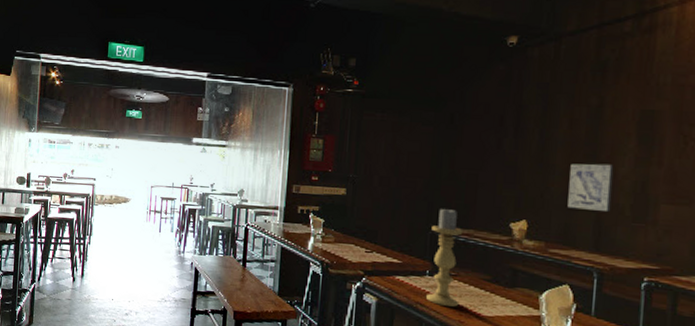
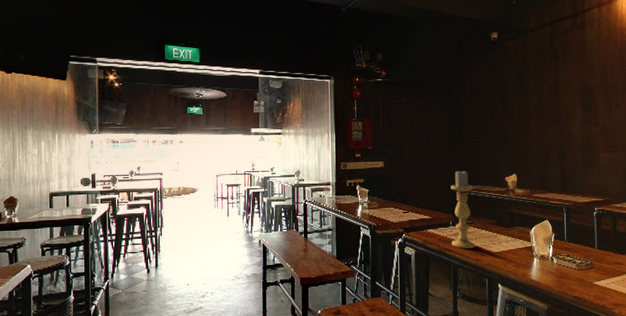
wall art: present [567,163,614,211] -> none [541,126,570,162]

